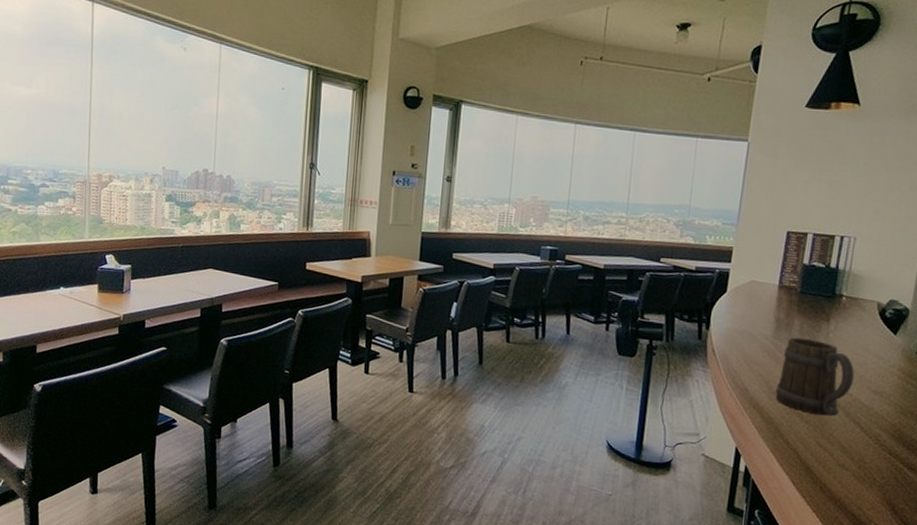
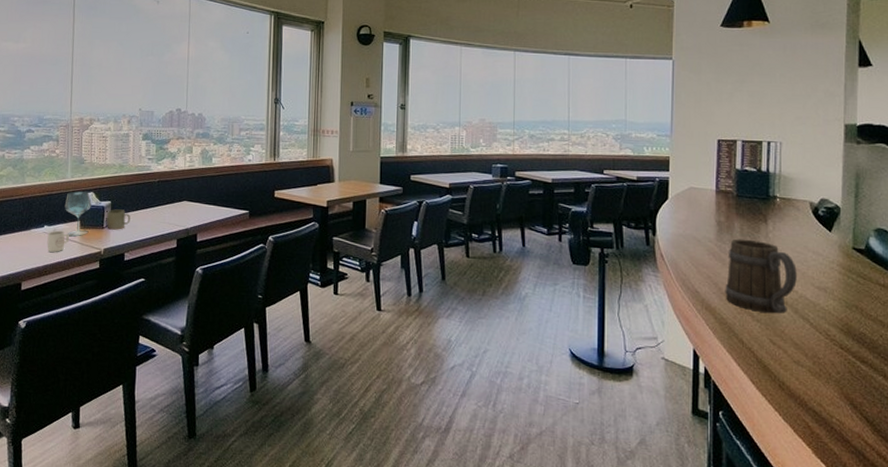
mug: none [63,293,87,316] -> present [47,230,69,253]
wine glass: none [81,252,111,301] -> present [64,191,92,237]
mug: none [126,273,152,296] -> present [106,209,130,230]

